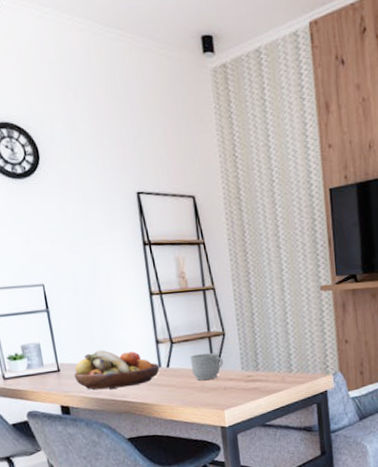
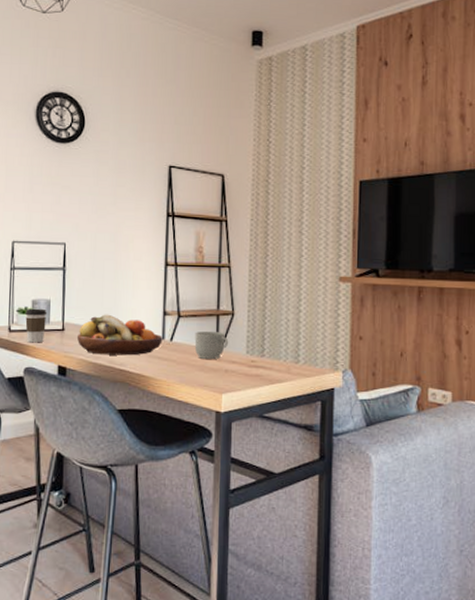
coffee cup: none [16,352,42,388] -> present [24,308,48,343]

